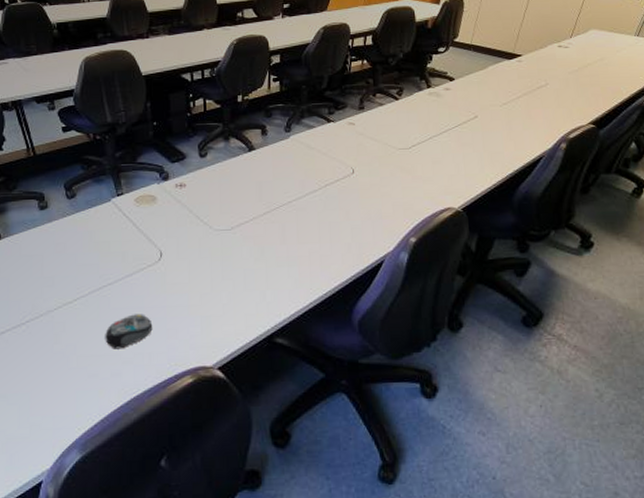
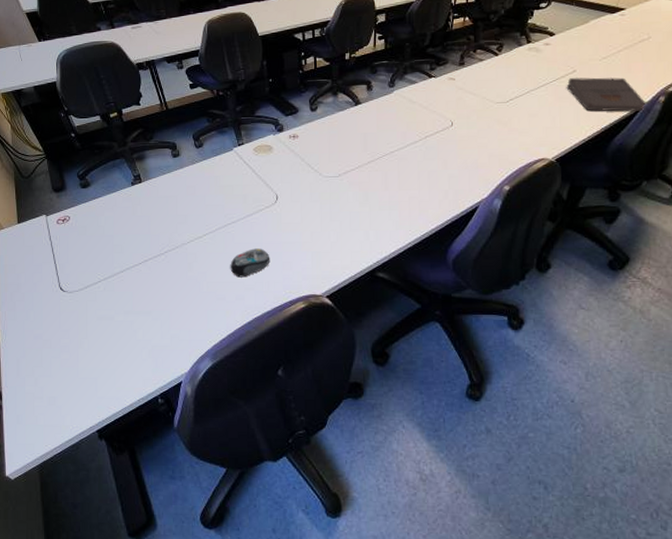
pizza box: none [468,123,550,159] -> present [566,77,648,112]

